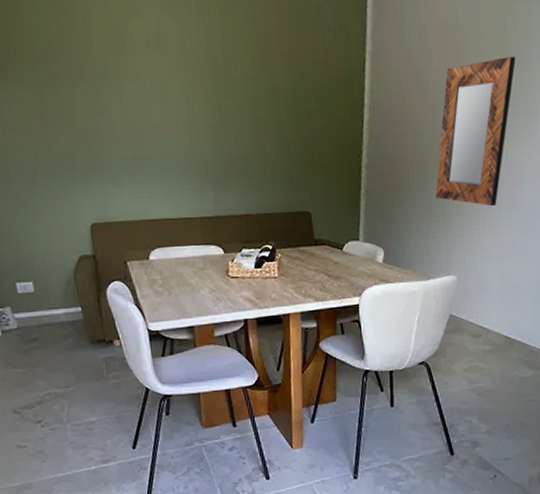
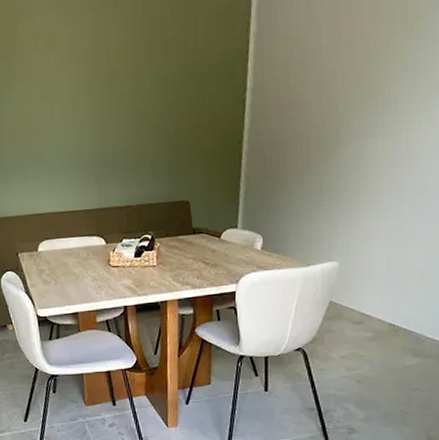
home mirror: present [435,57,516,206] -> none [319,23,417,188]

